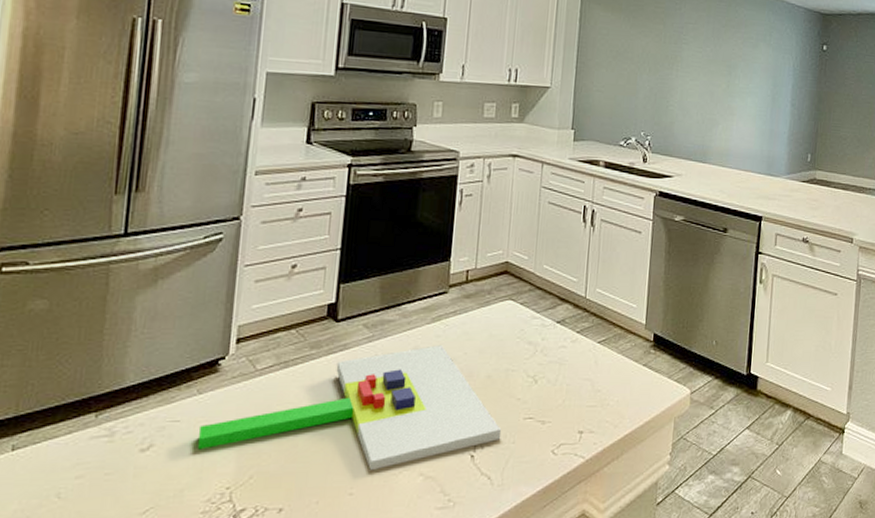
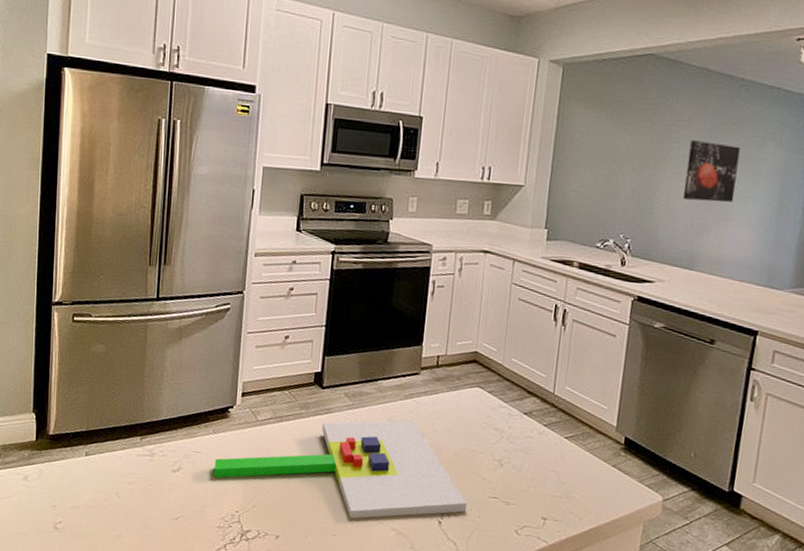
wall art: none [693,42,739,99] -> present [683,140,741,203]

